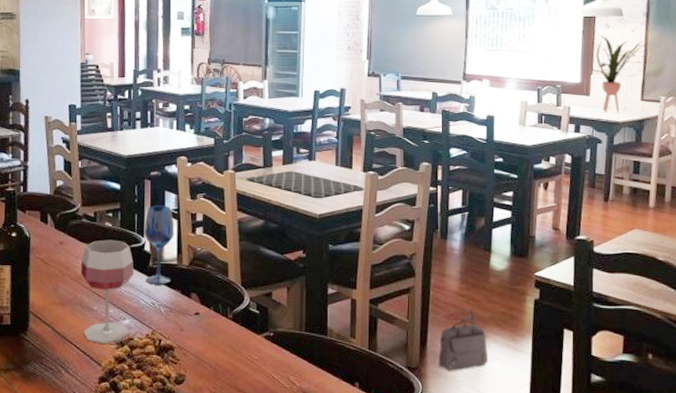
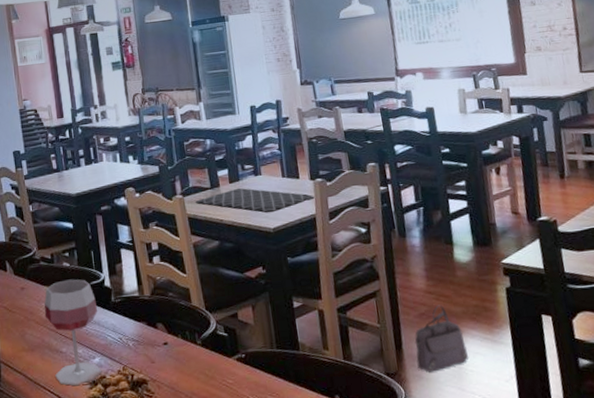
wineglass: present [144,206,174,285] -> none [101,239,135,320]
house plant: present [592,34,647,113] -> none [523,12,577,90]

